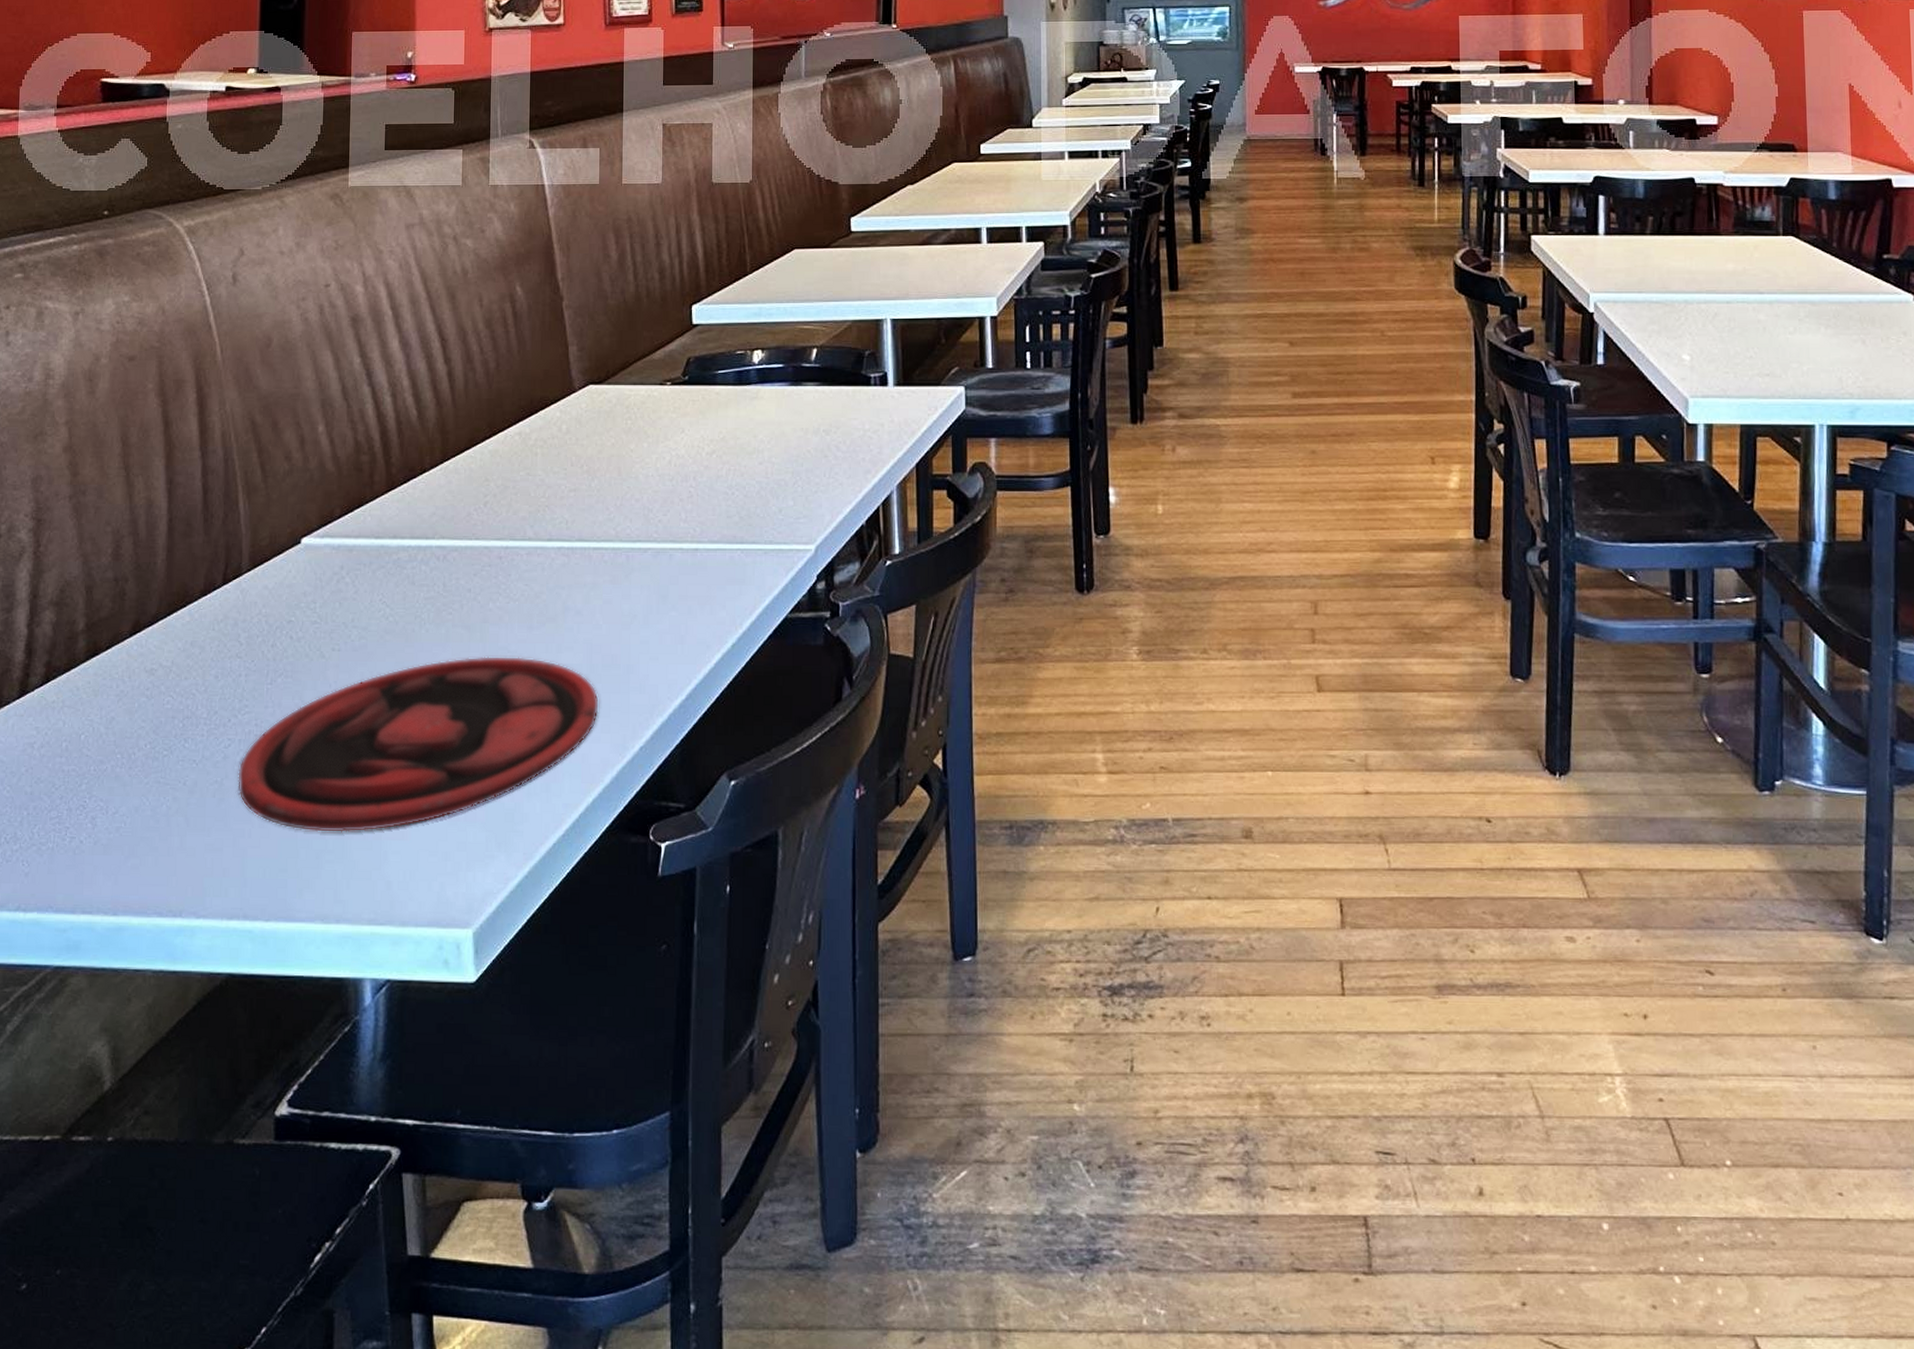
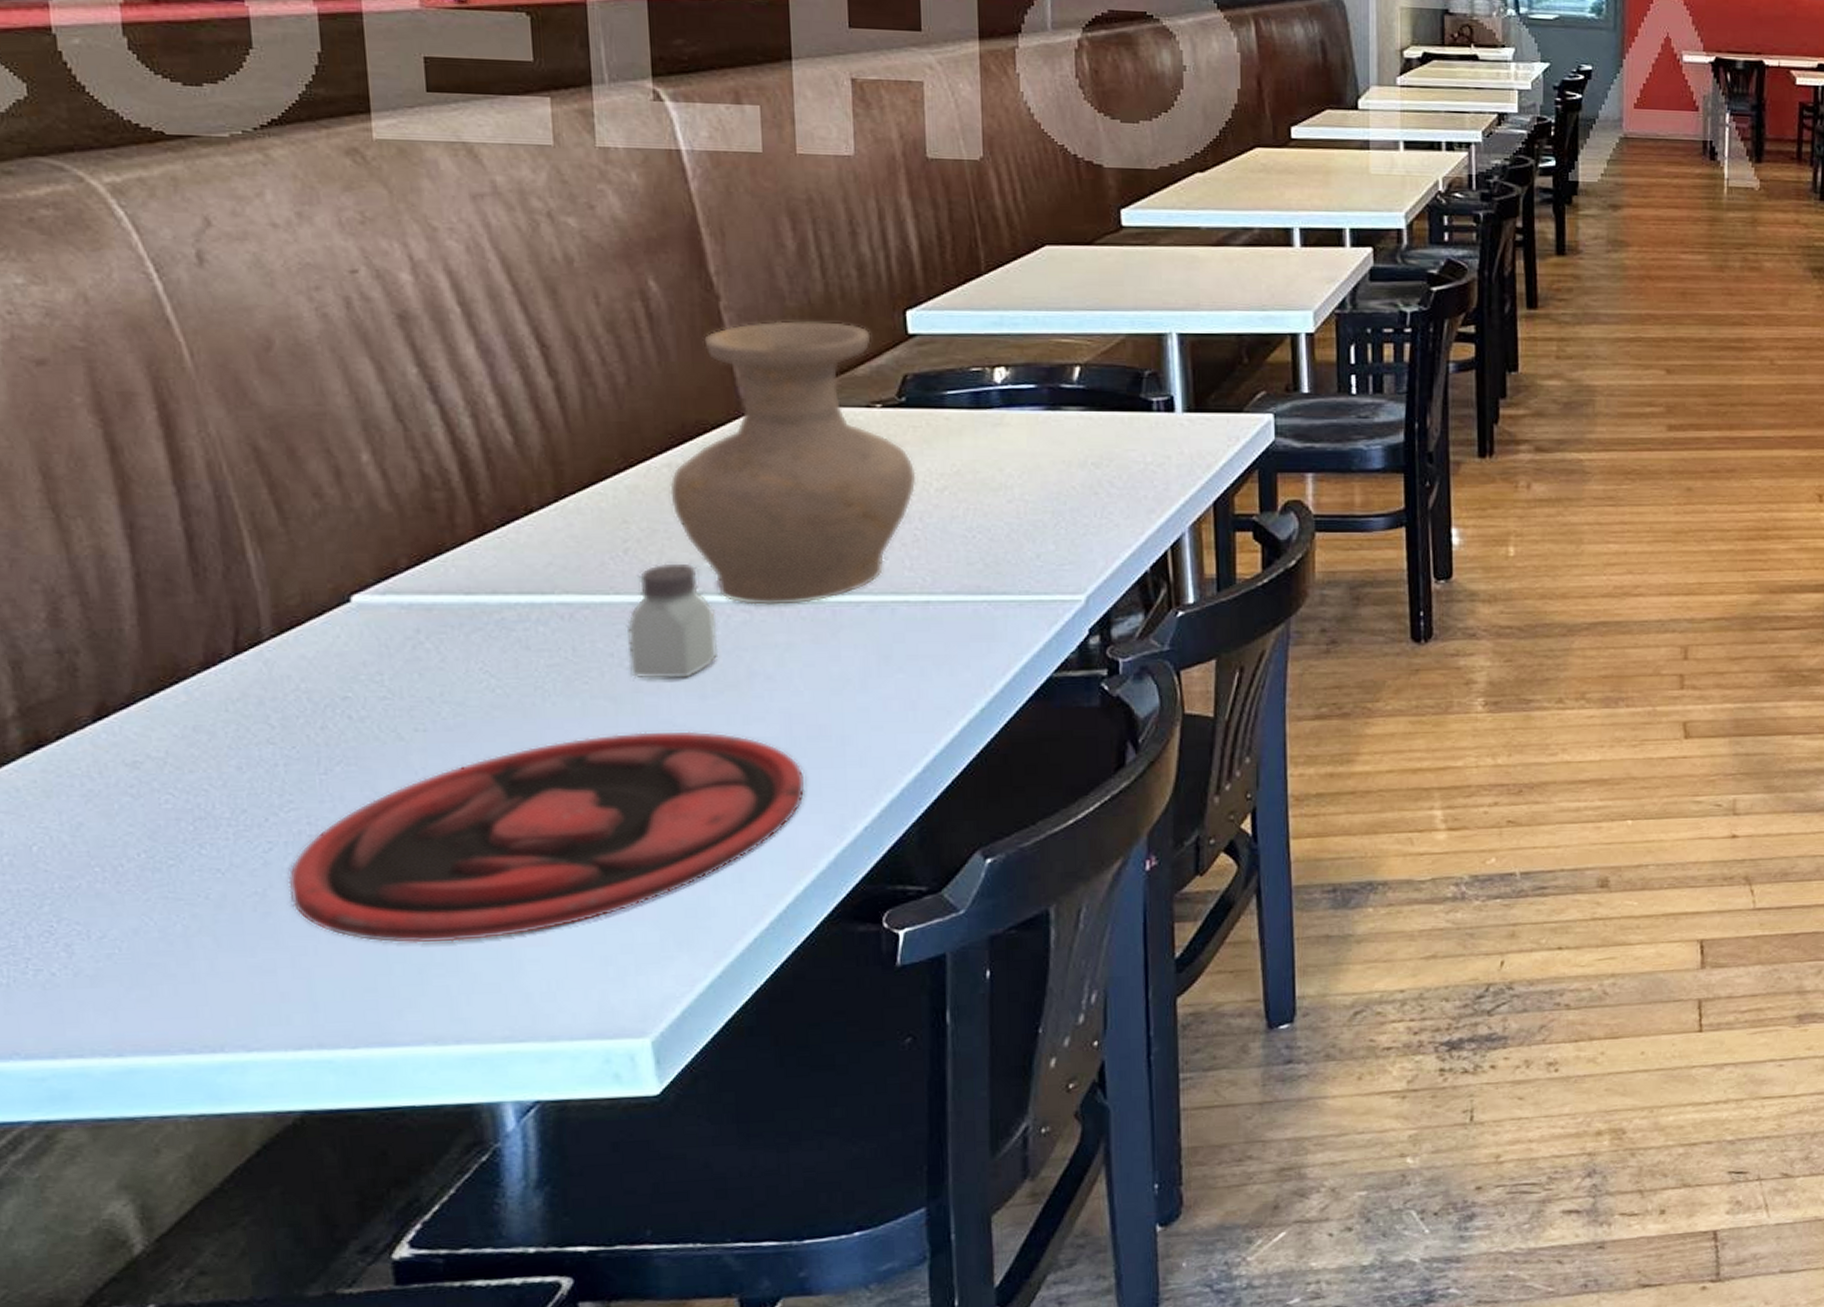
saltshaker: none [480,513,544,612] -> present [626,562,719,680]
vase: none [518,315,693,551] -> present [669,320,917,606]

